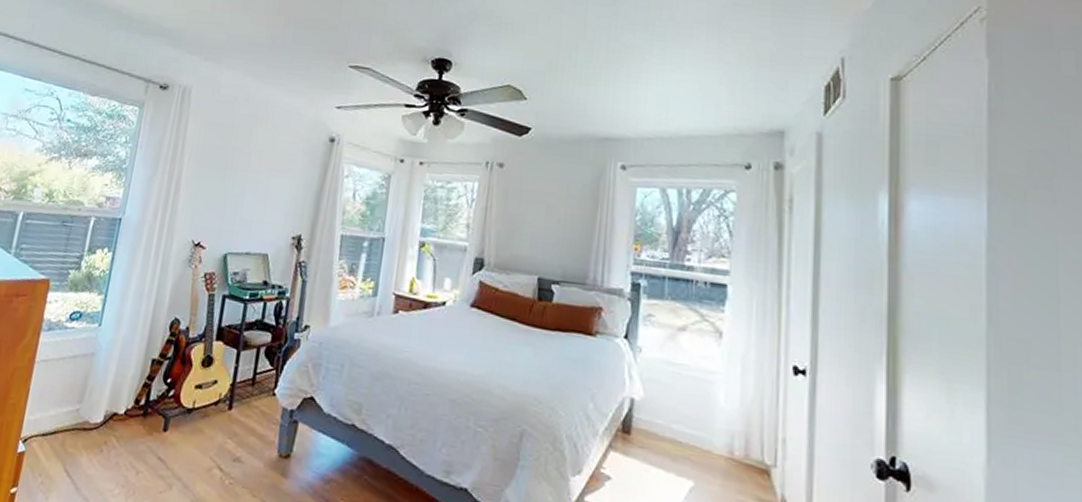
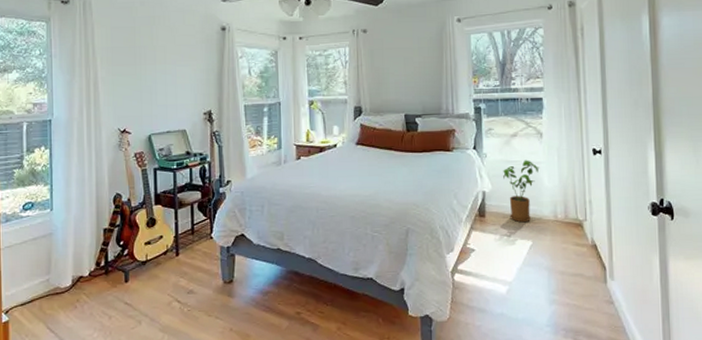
house plant: none [661,365,714,453] -> present [503,160,539,223]

